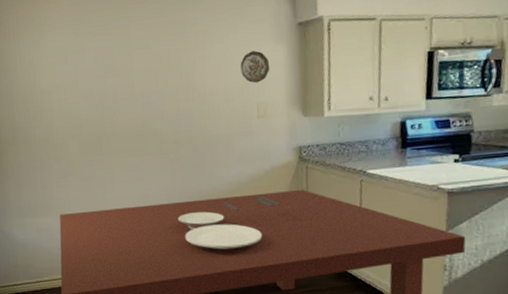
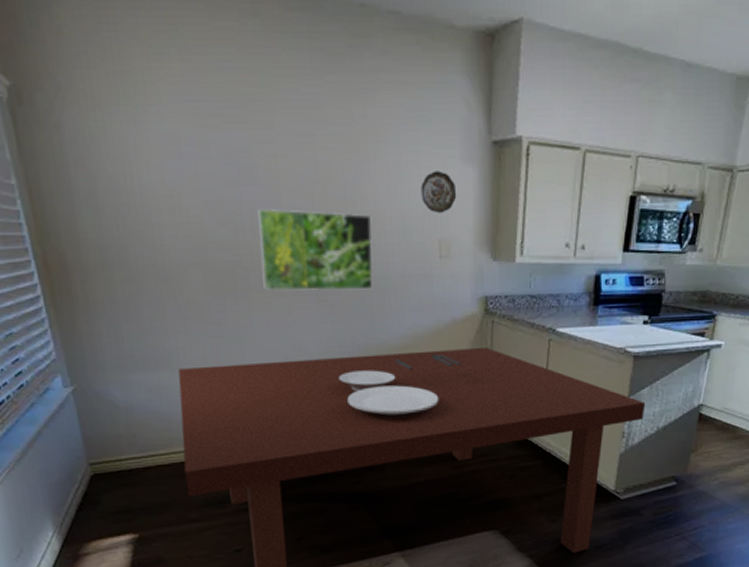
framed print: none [118,89,205,152] -> present [258,208,374,291]

